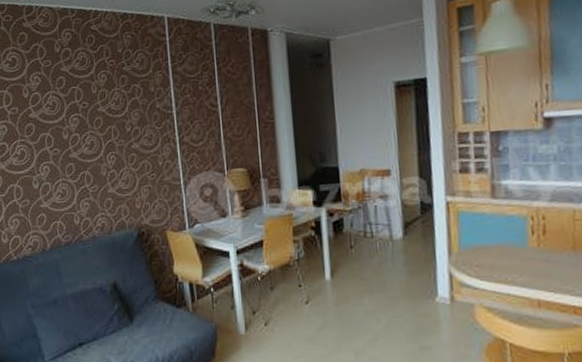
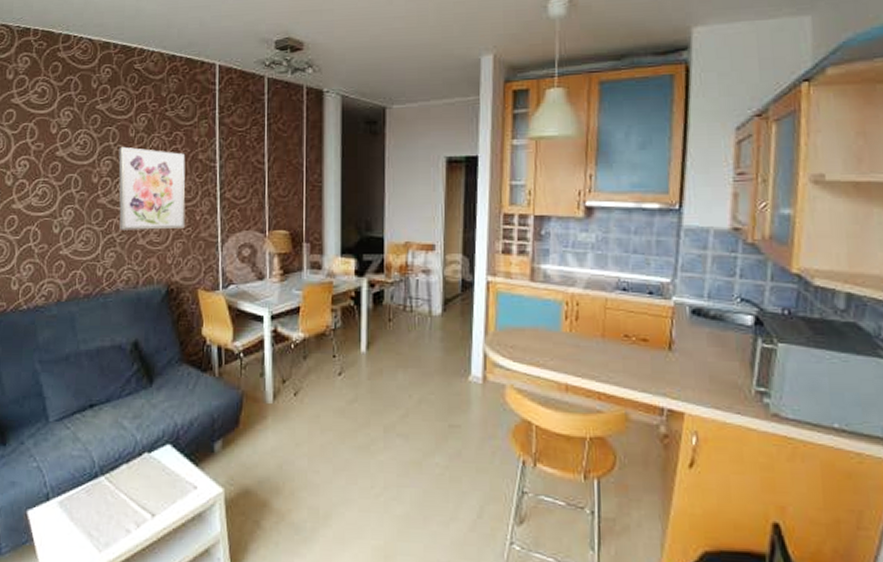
wall art: none [84,103,149,181] -> present [118,146,186,230]

